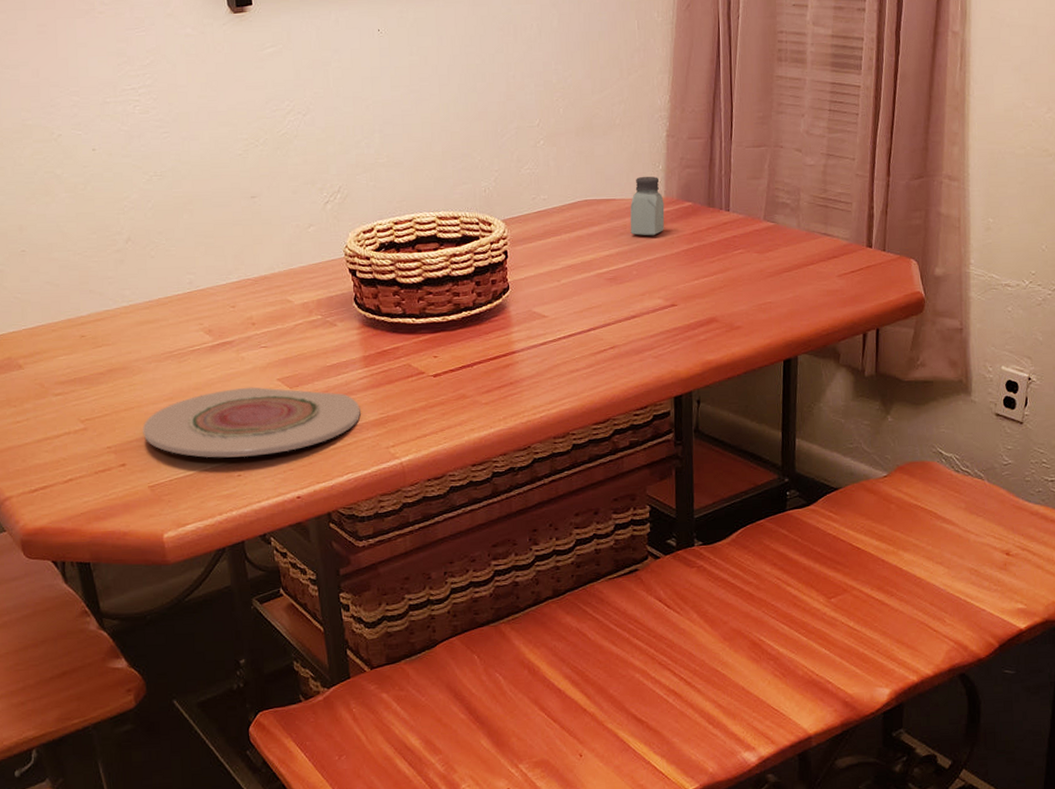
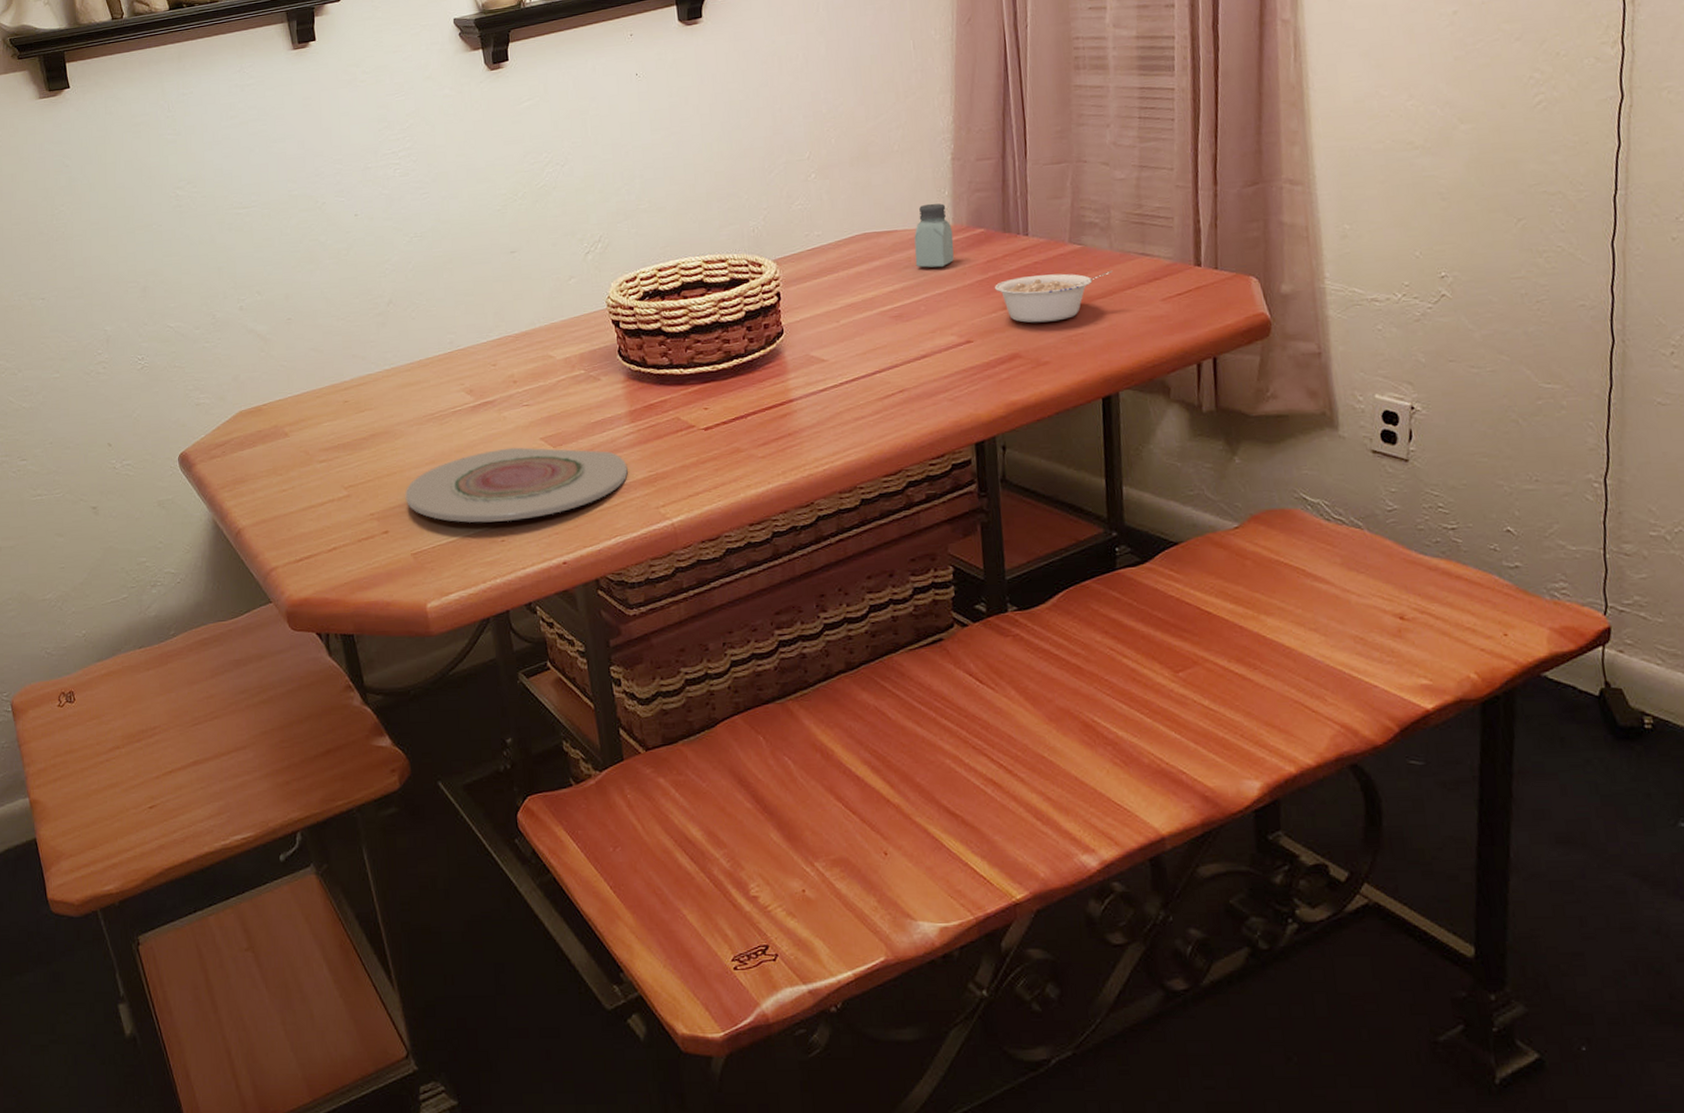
legume: none [697,247,799,291] -> present [994,270,1113,323]

